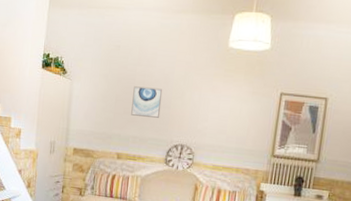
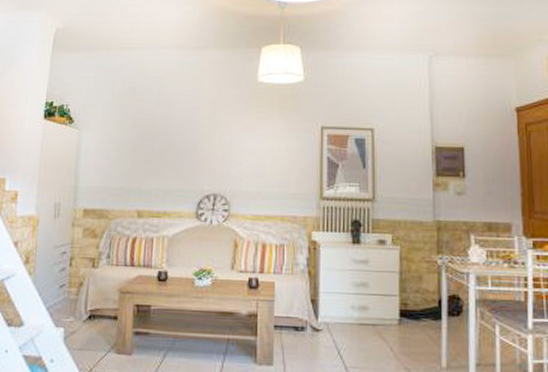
wall art: present [131,86,163,118] -> none [152,131,188,165]

